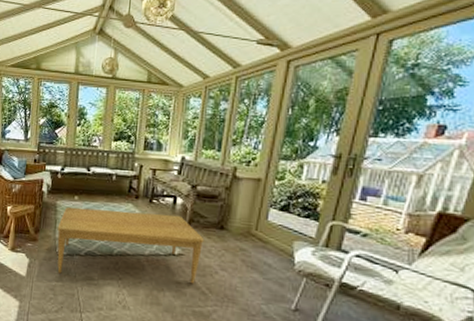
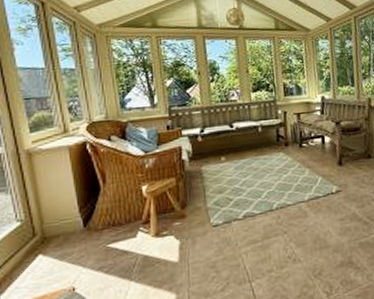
coffee table: present [57,206,205,284] -> none [207,153,357,246]

